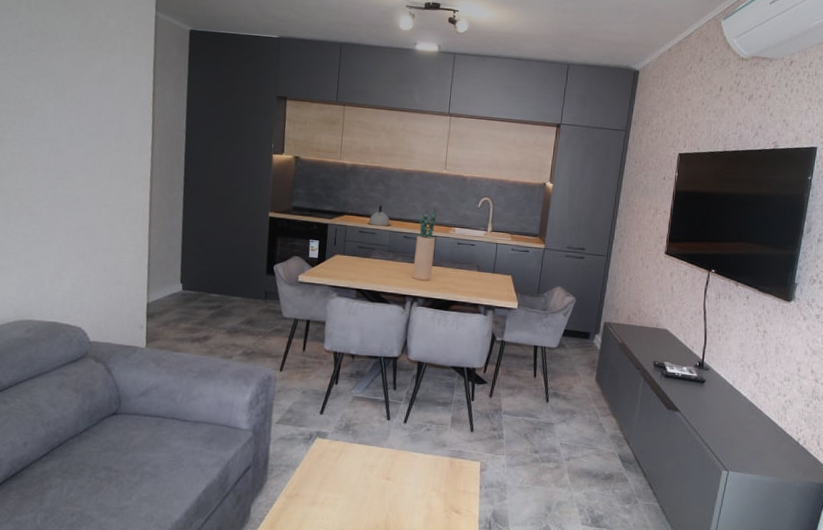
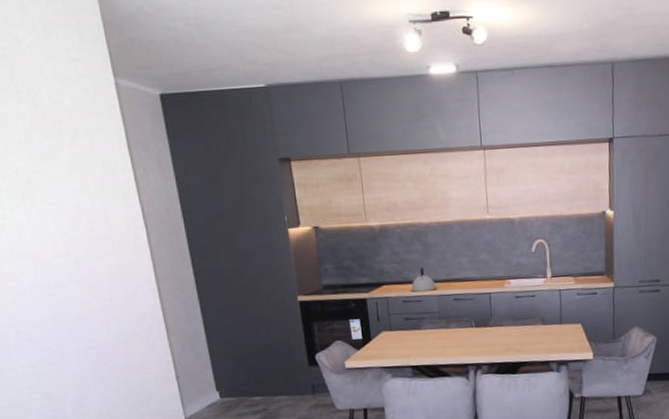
vase: present [412,206,437,281] -> none [468,259,493,346]

